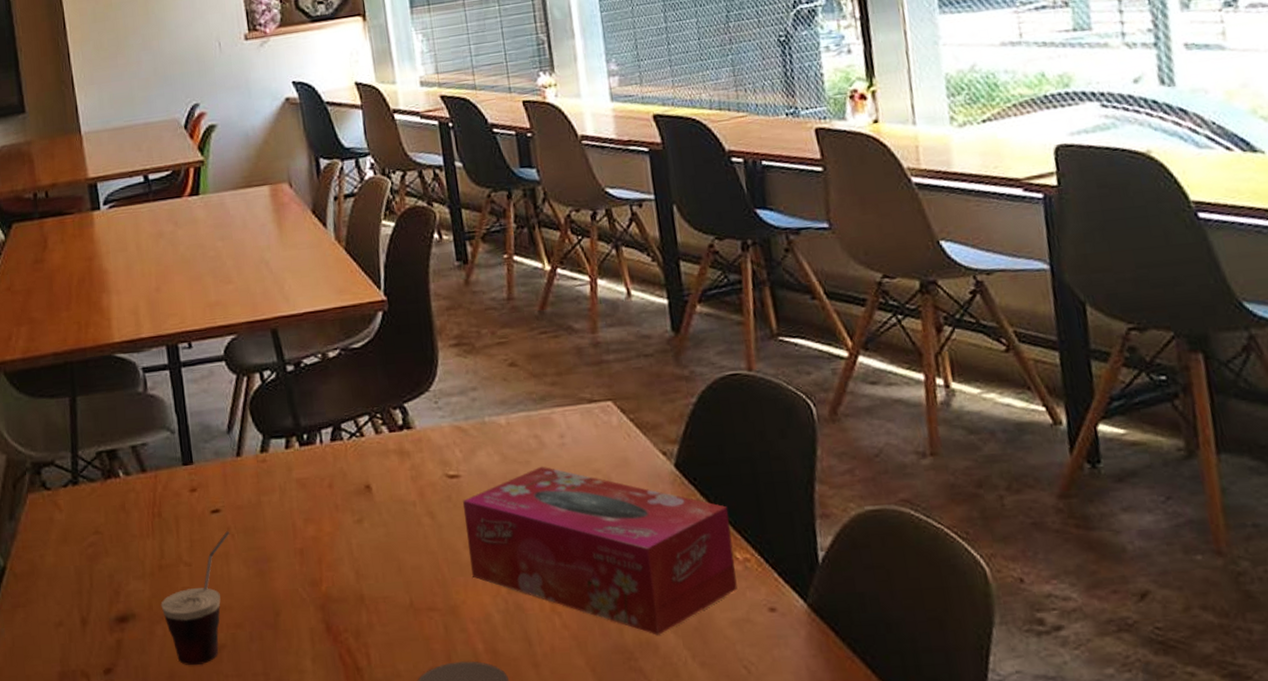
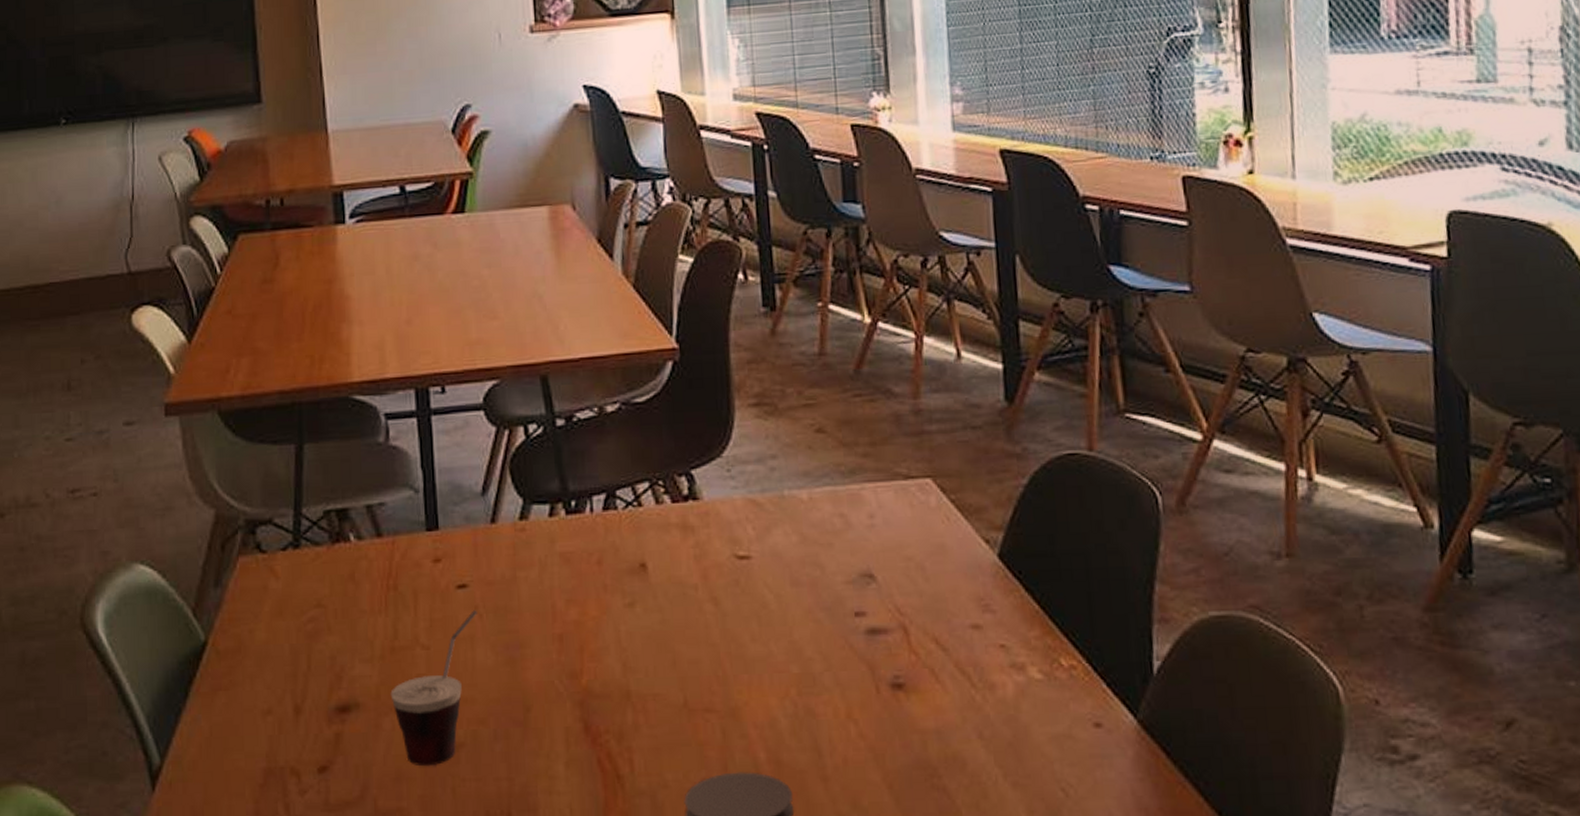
tissue box: present [462,466,738,635] -> none [751,549,1060,750]

